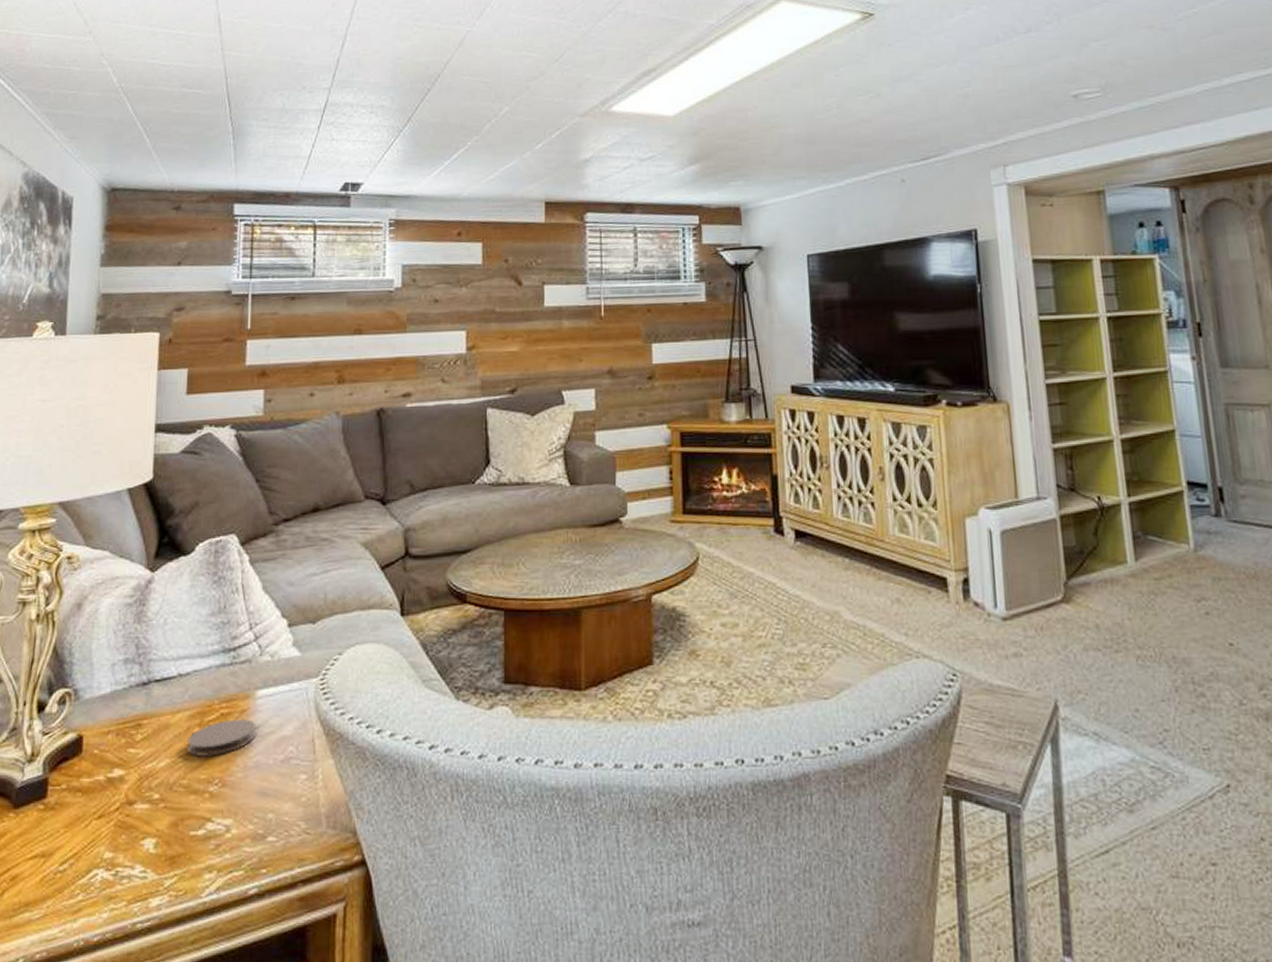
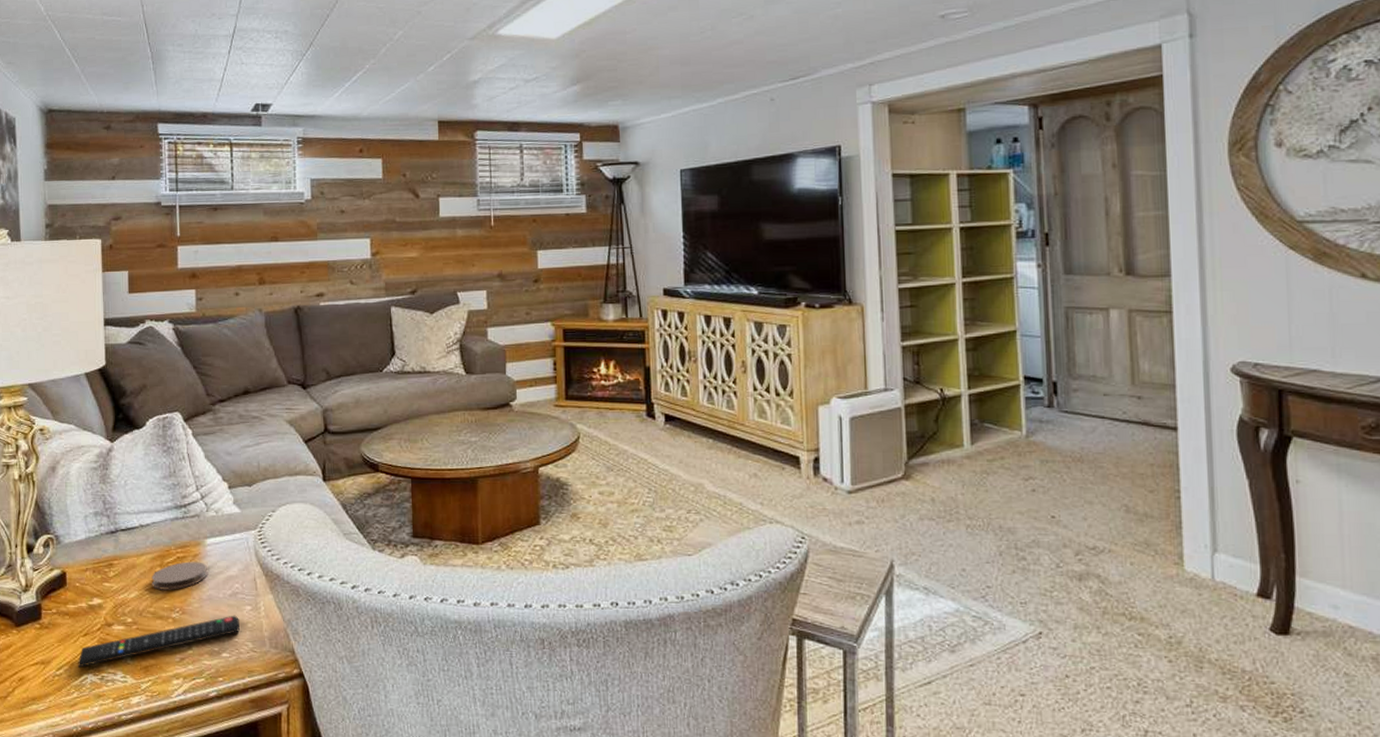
remote control: none [87,786,291,861] -> present [78,615,240,668]

